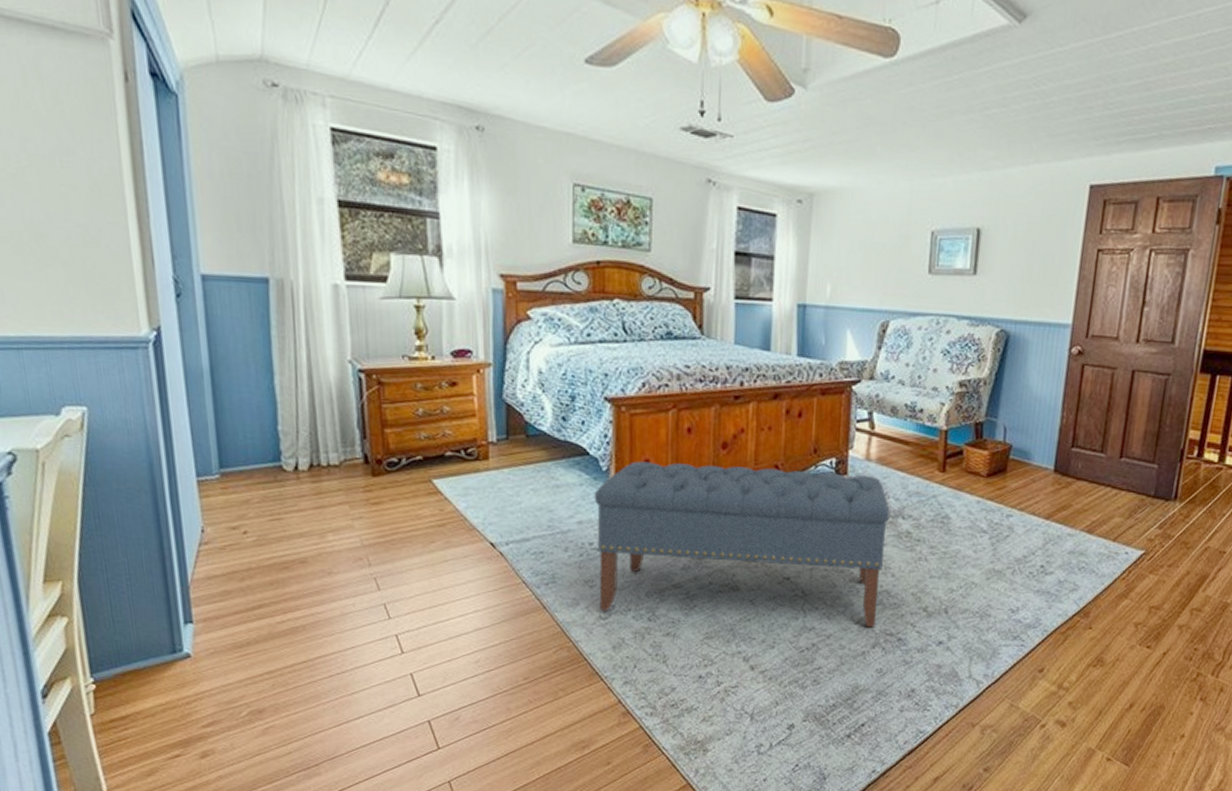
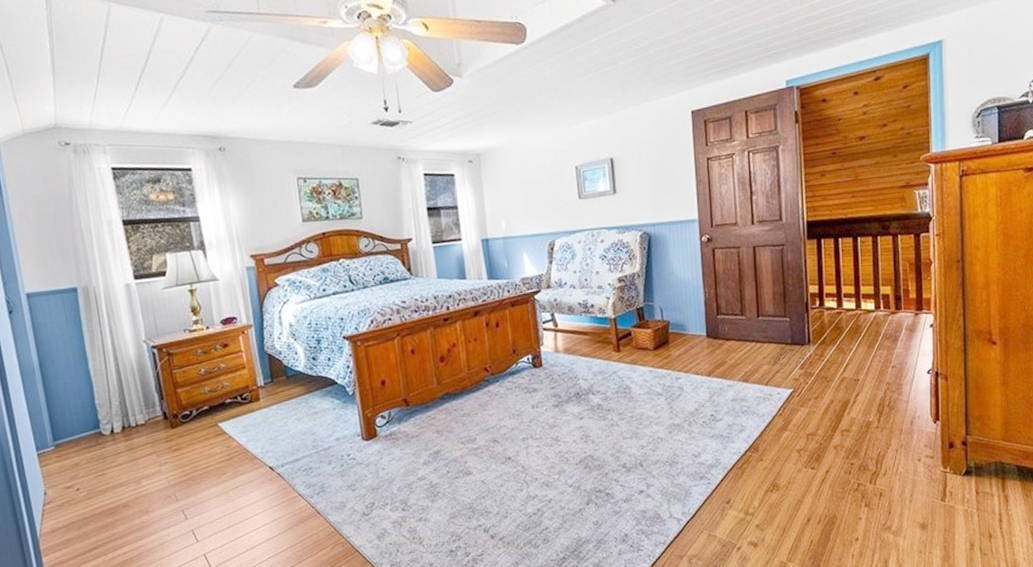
bench: present [594,461,890,628] -> none [345,364,586,508]

